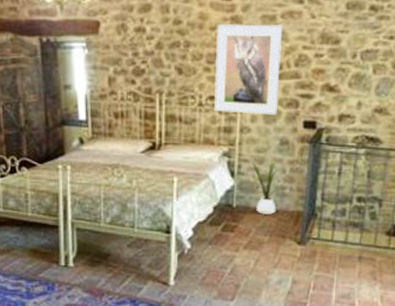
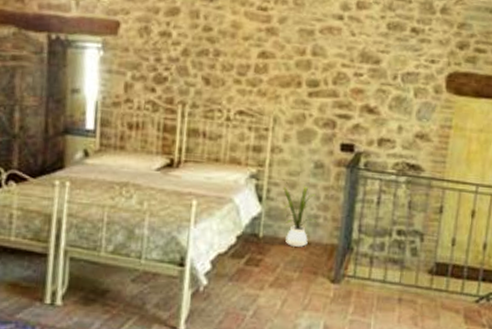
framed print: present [214,23,282,115] -> none [243,34,321,135]

